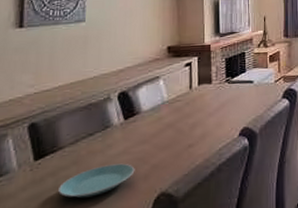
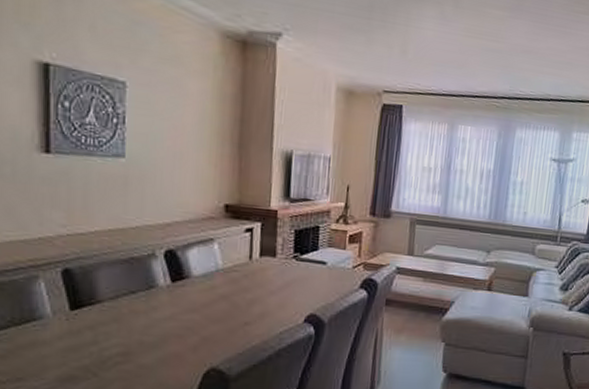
plate: present [58,163,135,199] -> none [98,328,183,359]

